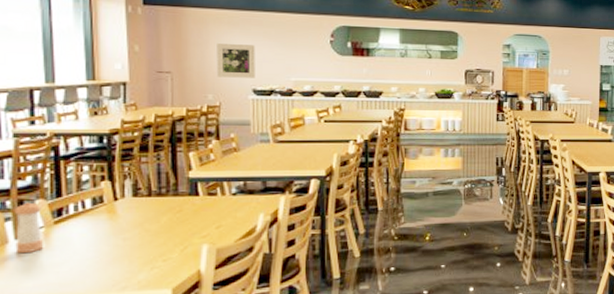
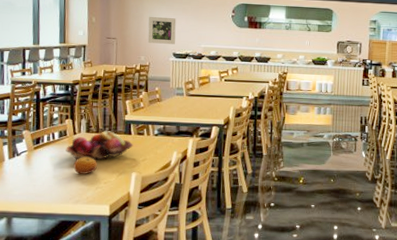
pepper shaker: present [14,202,43,254] -> none [8,132,27,170]
fruit basket: none [103,192,202,234] -> present [66,130,133,161]
fruit: none [116,229,151,252] -> present [73,157,97,174]

